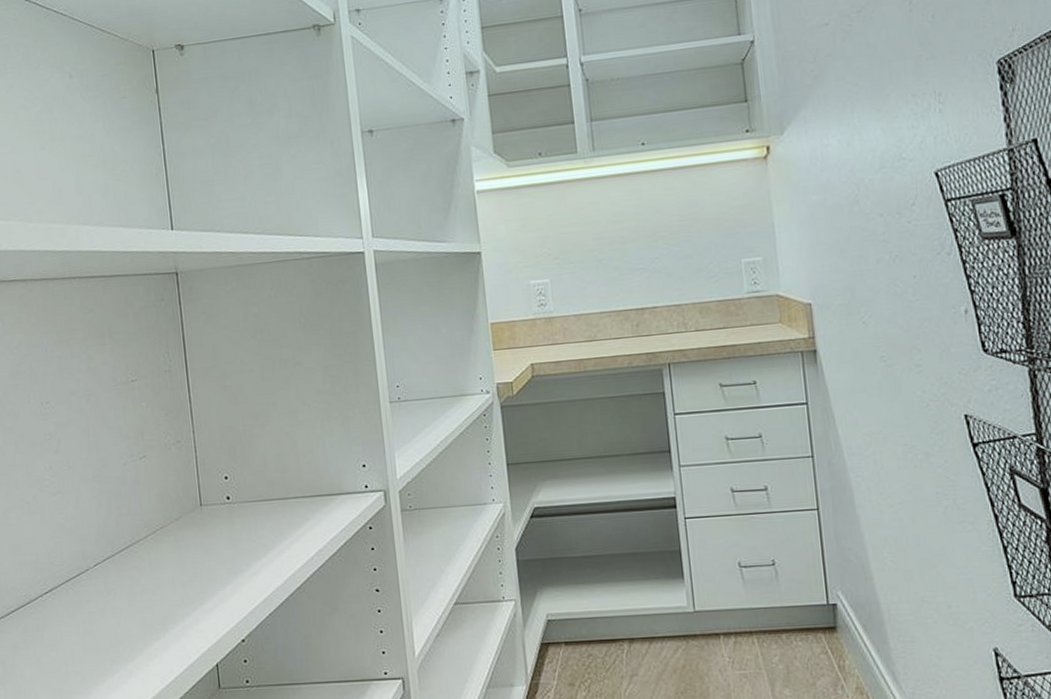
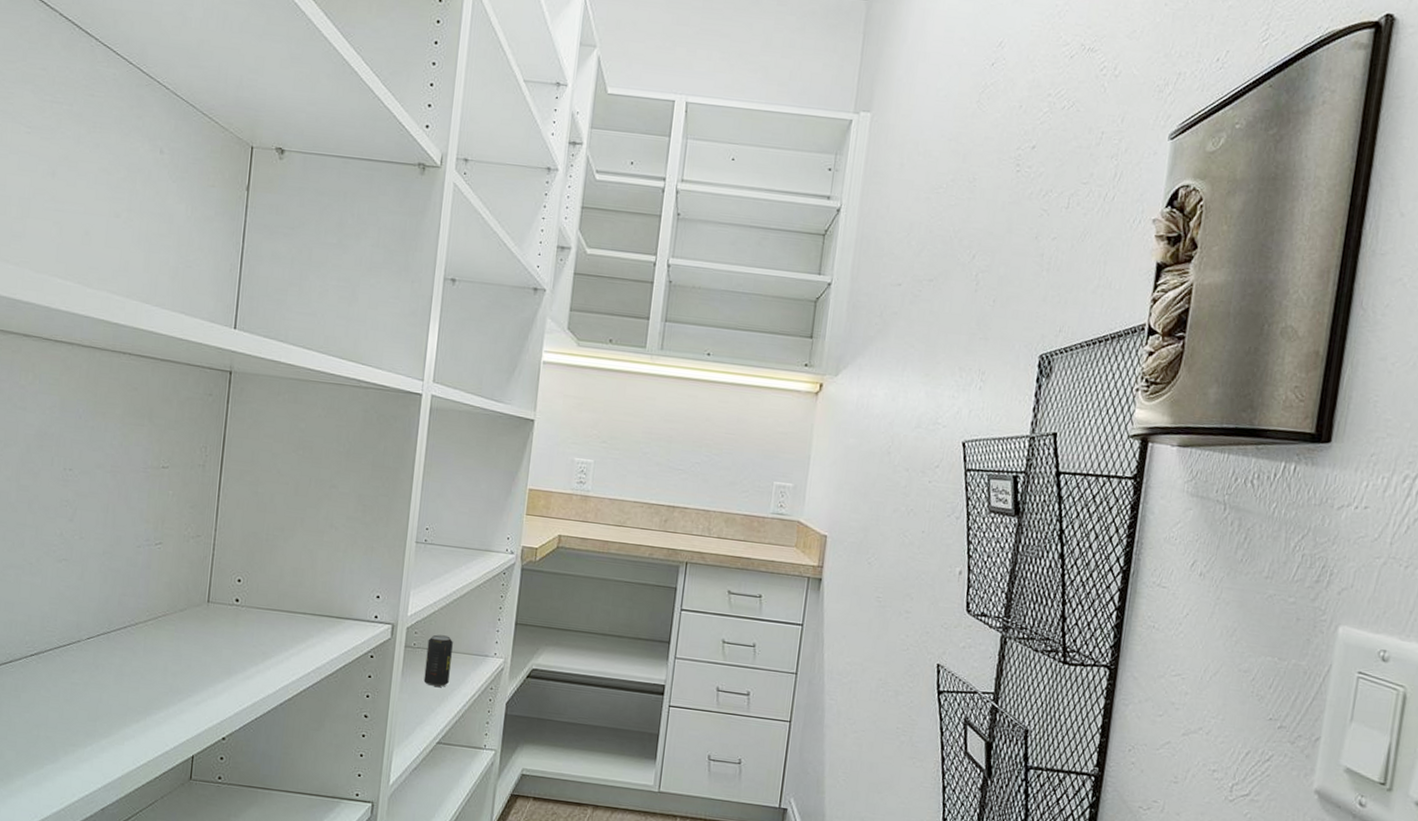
can: none [422,491,453,547] -> present [423,634,453,687]

